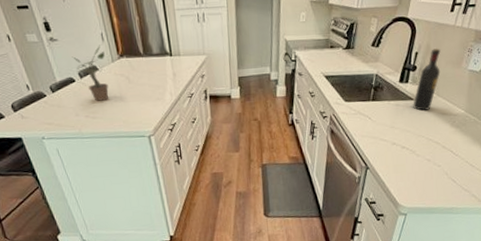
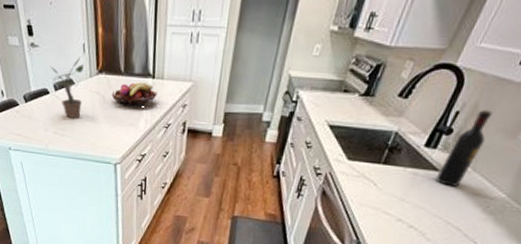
fruit basket: none [135,60,177,83] -> present [111,82,157,107]

